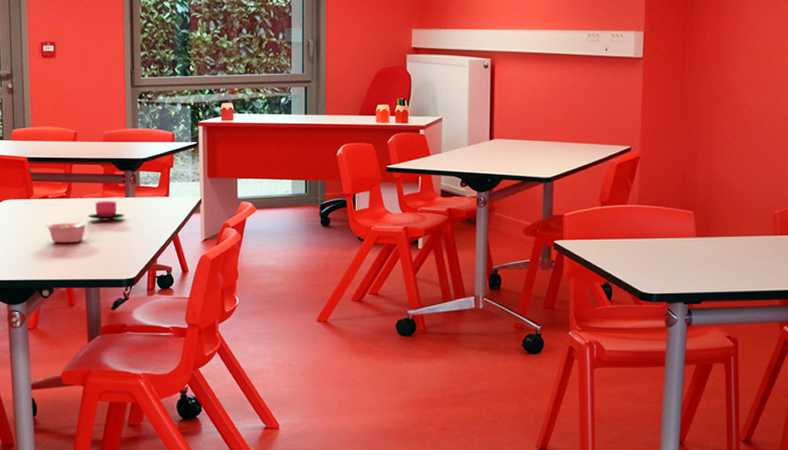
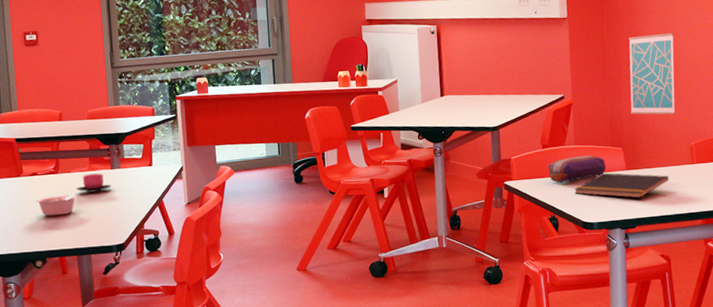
pencil case: none [605,218,673,246] -> present [547,155,607,183]
notepad: none [634,238,746,270] -> present [574,172,669,198]
wall art: none [706,81,767,177] -> present [628,32,676,115]

